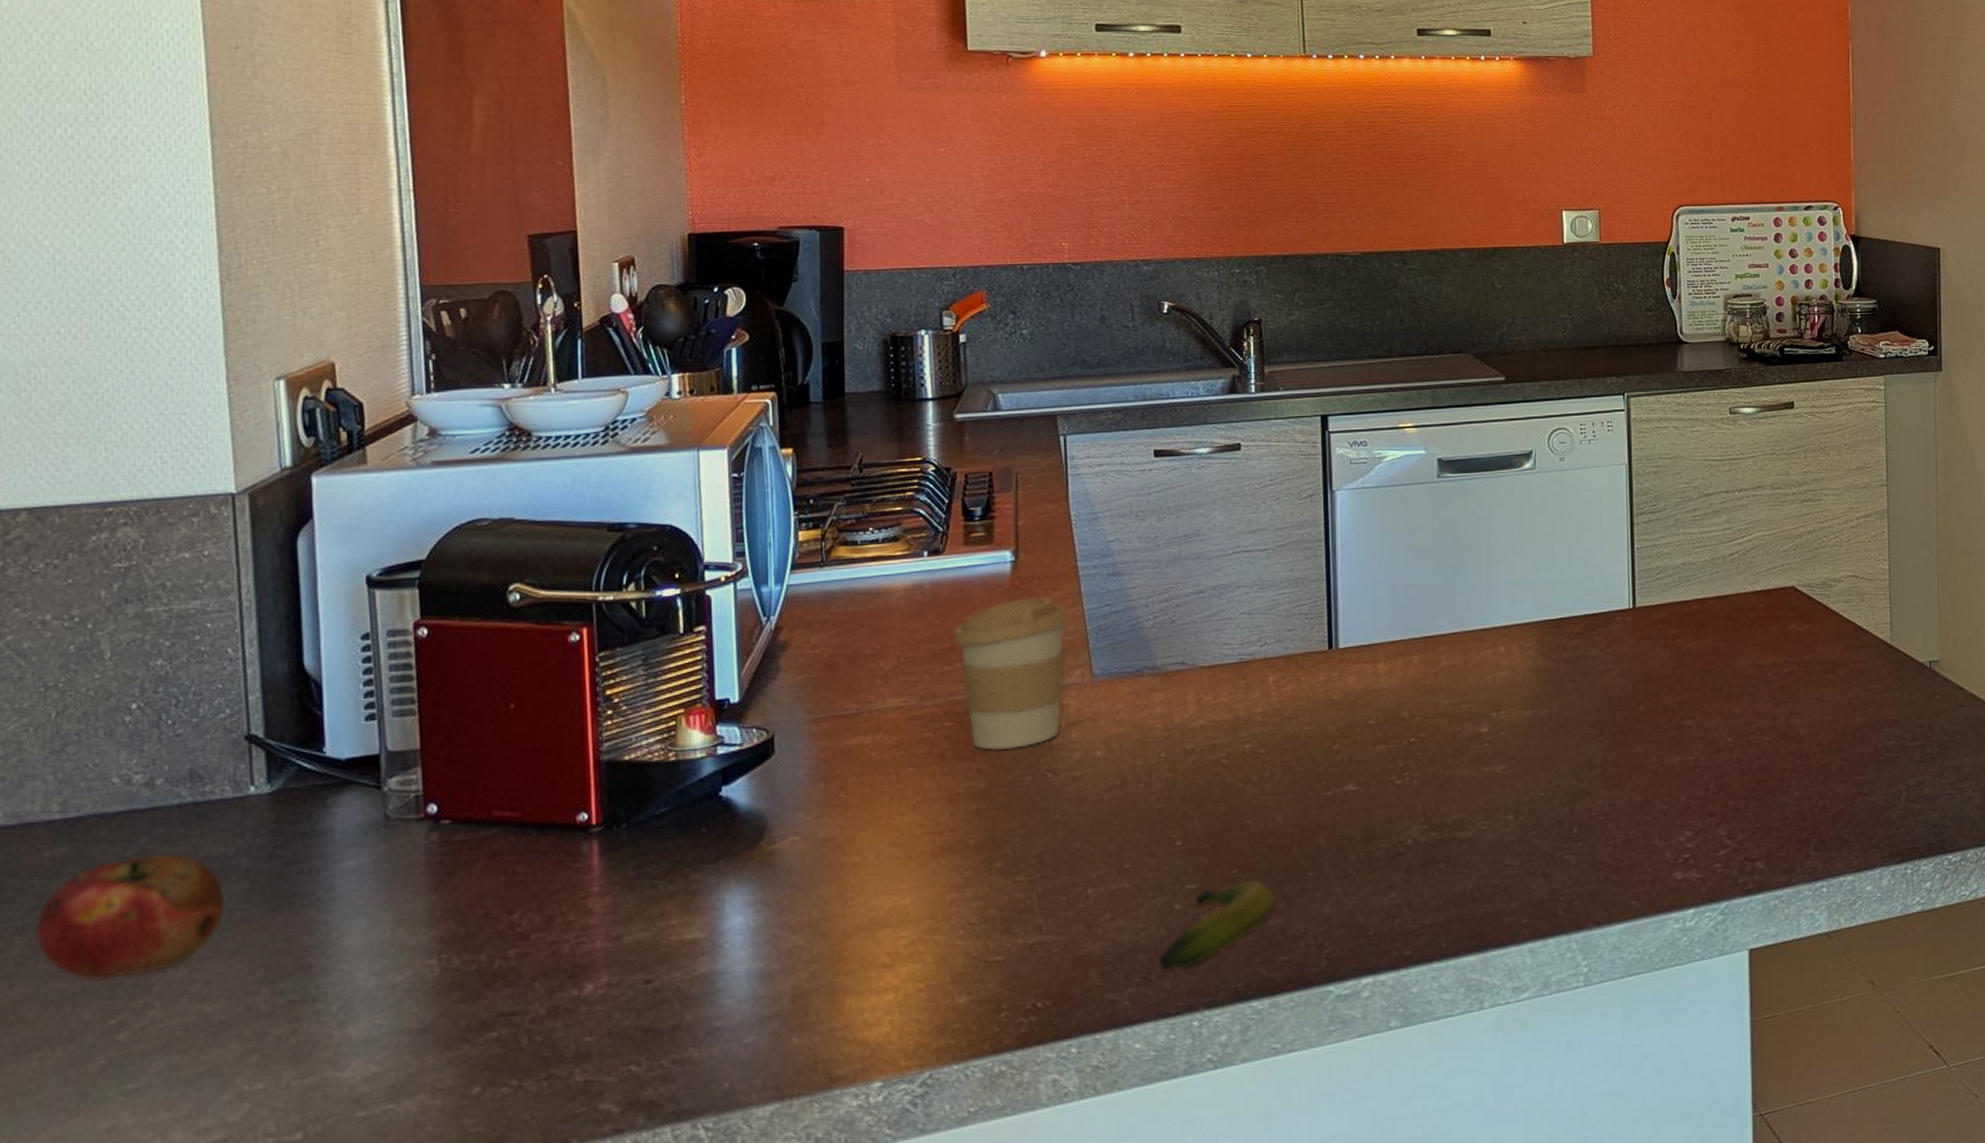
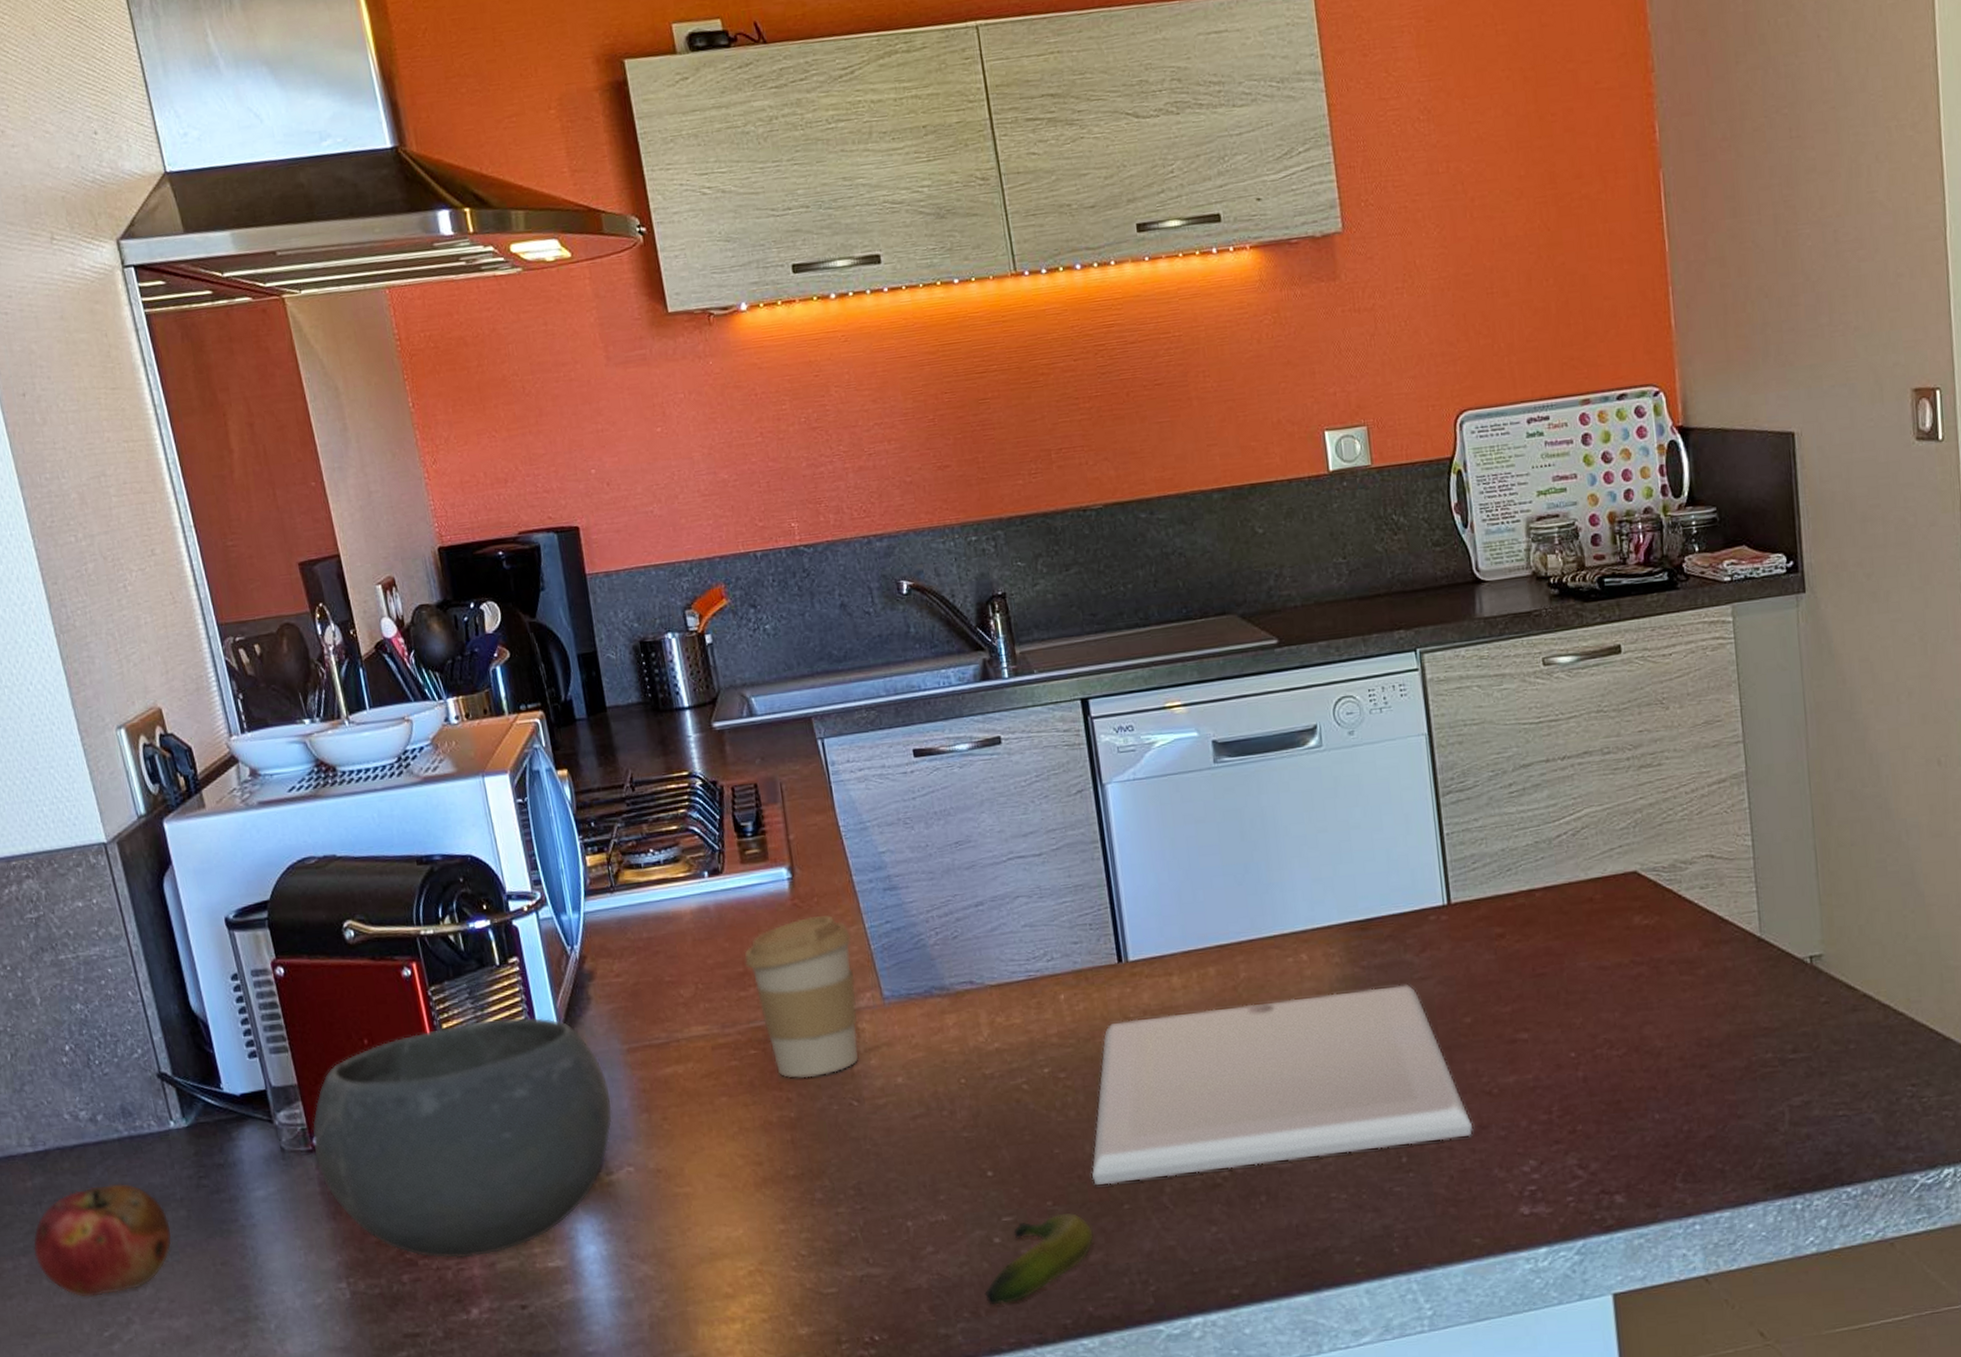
bowl: none [426,685,786,931] -> present [312,1017,612,1258]
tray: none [1279,676,1639,854] -> present [1091,985,1474,1185]

